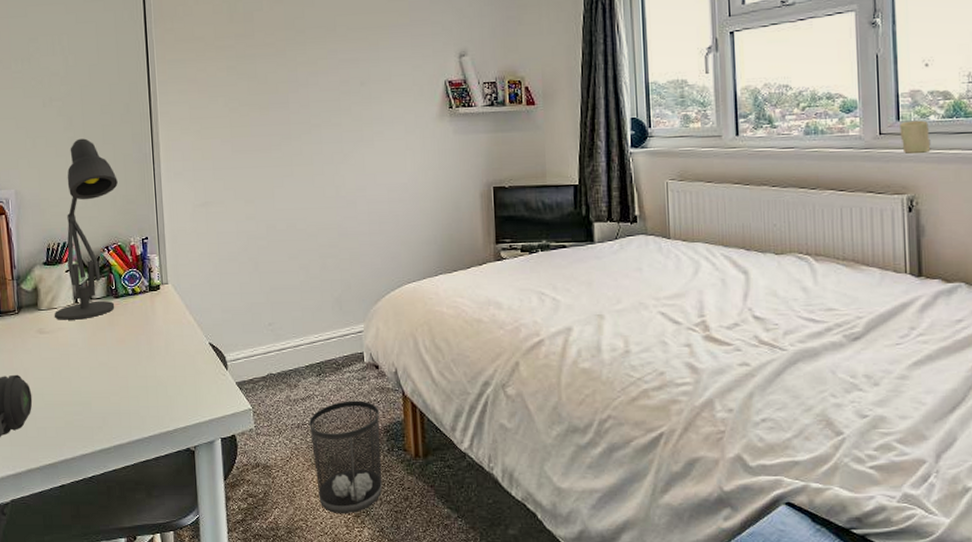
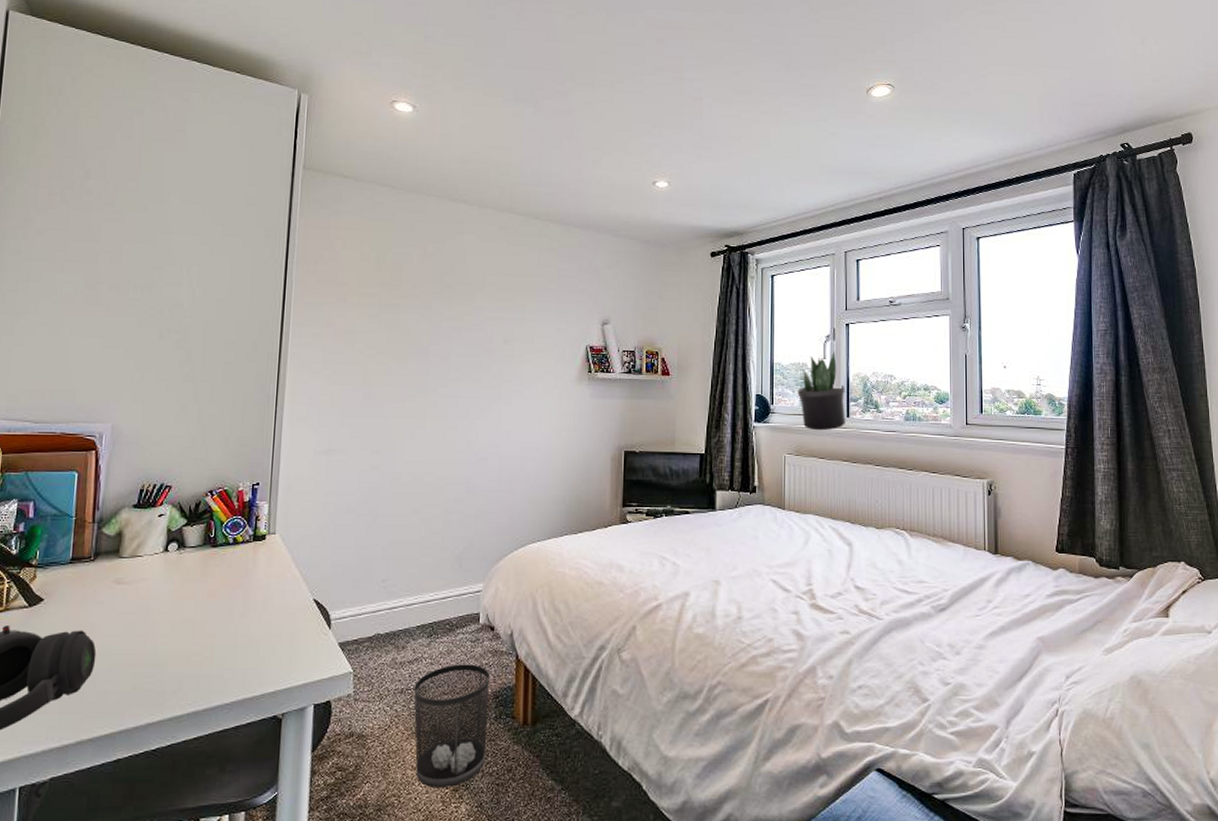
desk lamp: present [55,138,118,320] -> none [138,374,233,570]
planter: none [677,63,734,153] -> present [797,351,845,431]
candle: present [900,120,931,153] -> none [983,414,1007,443]

